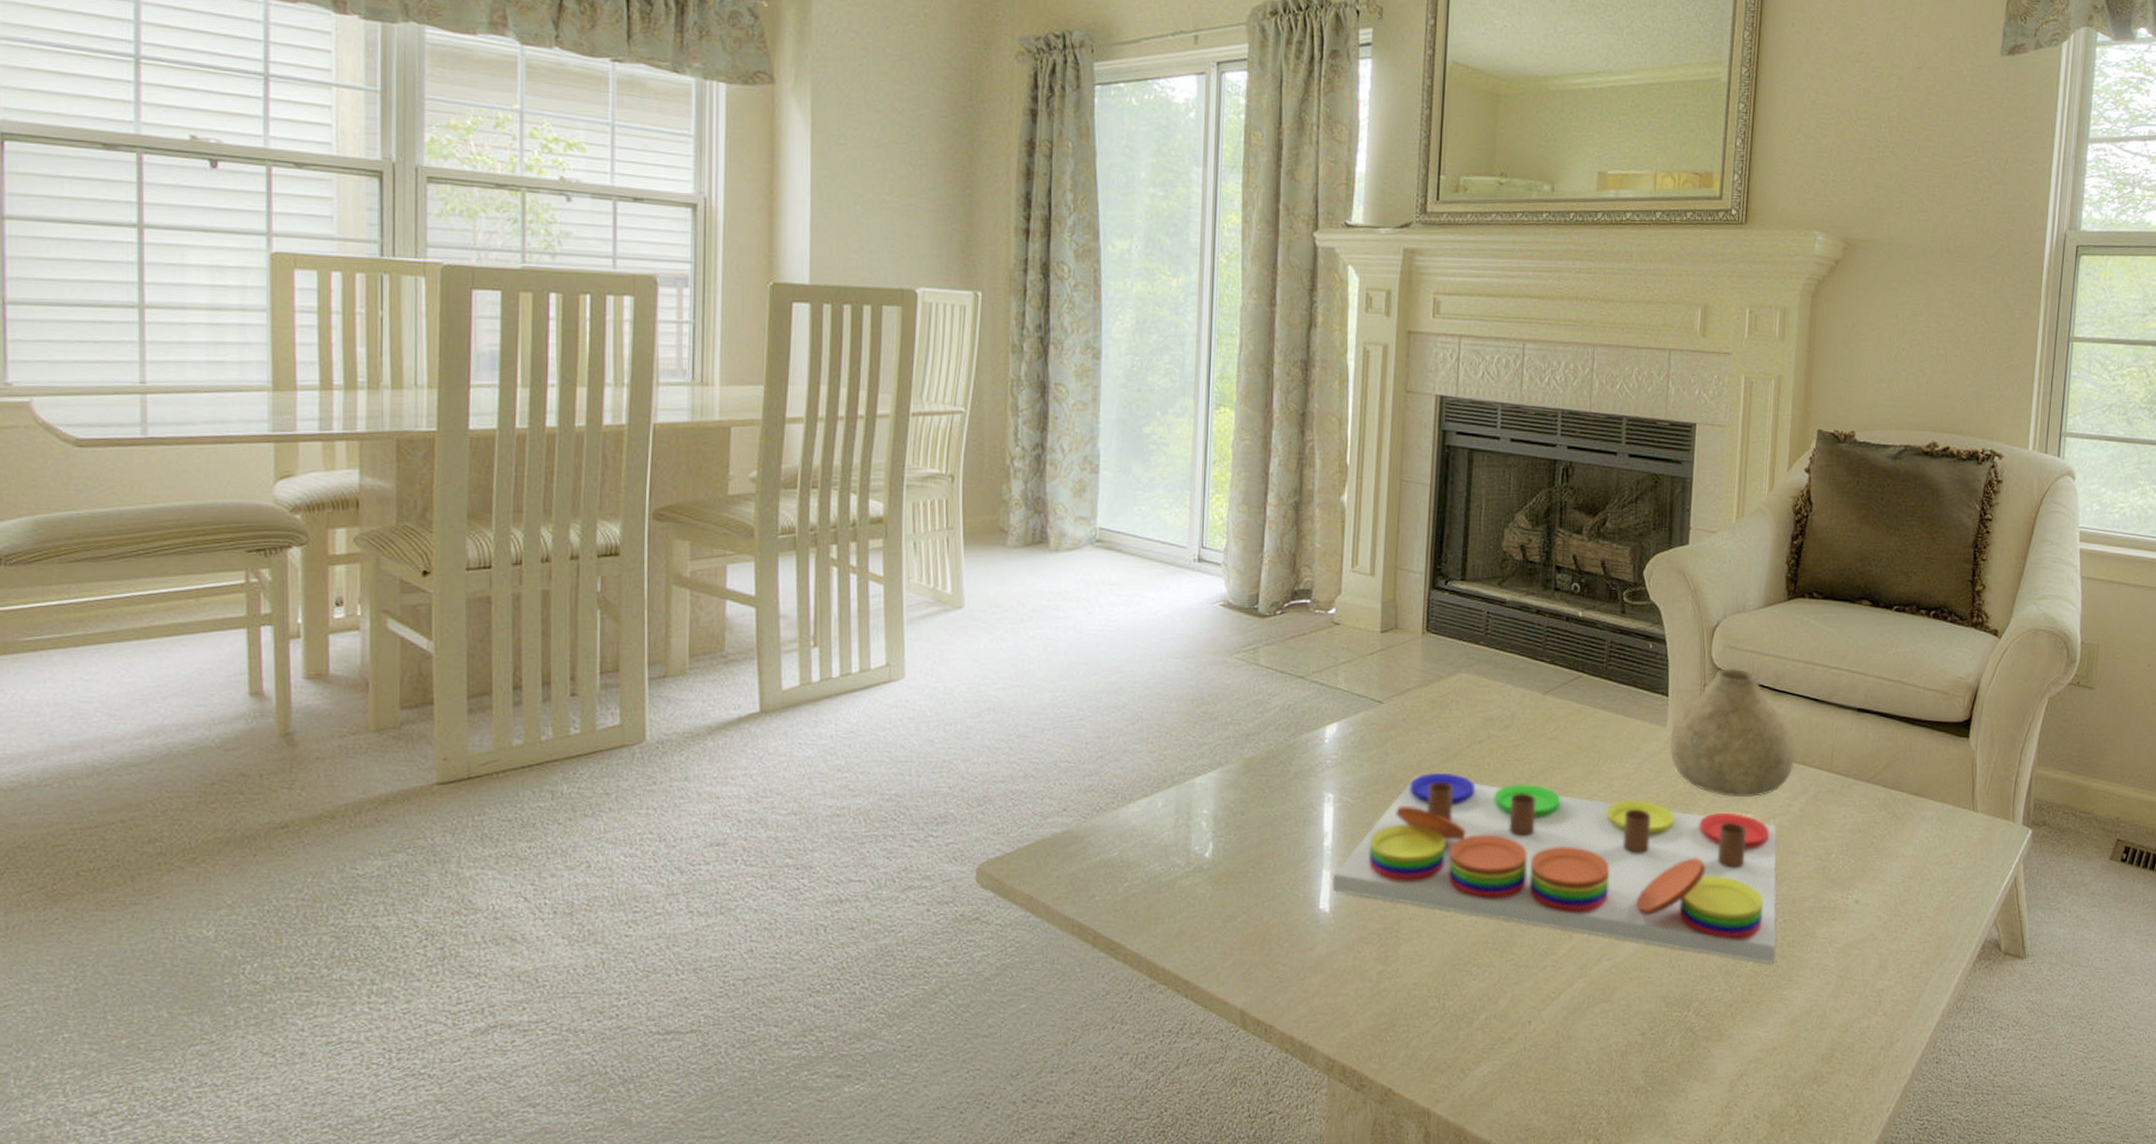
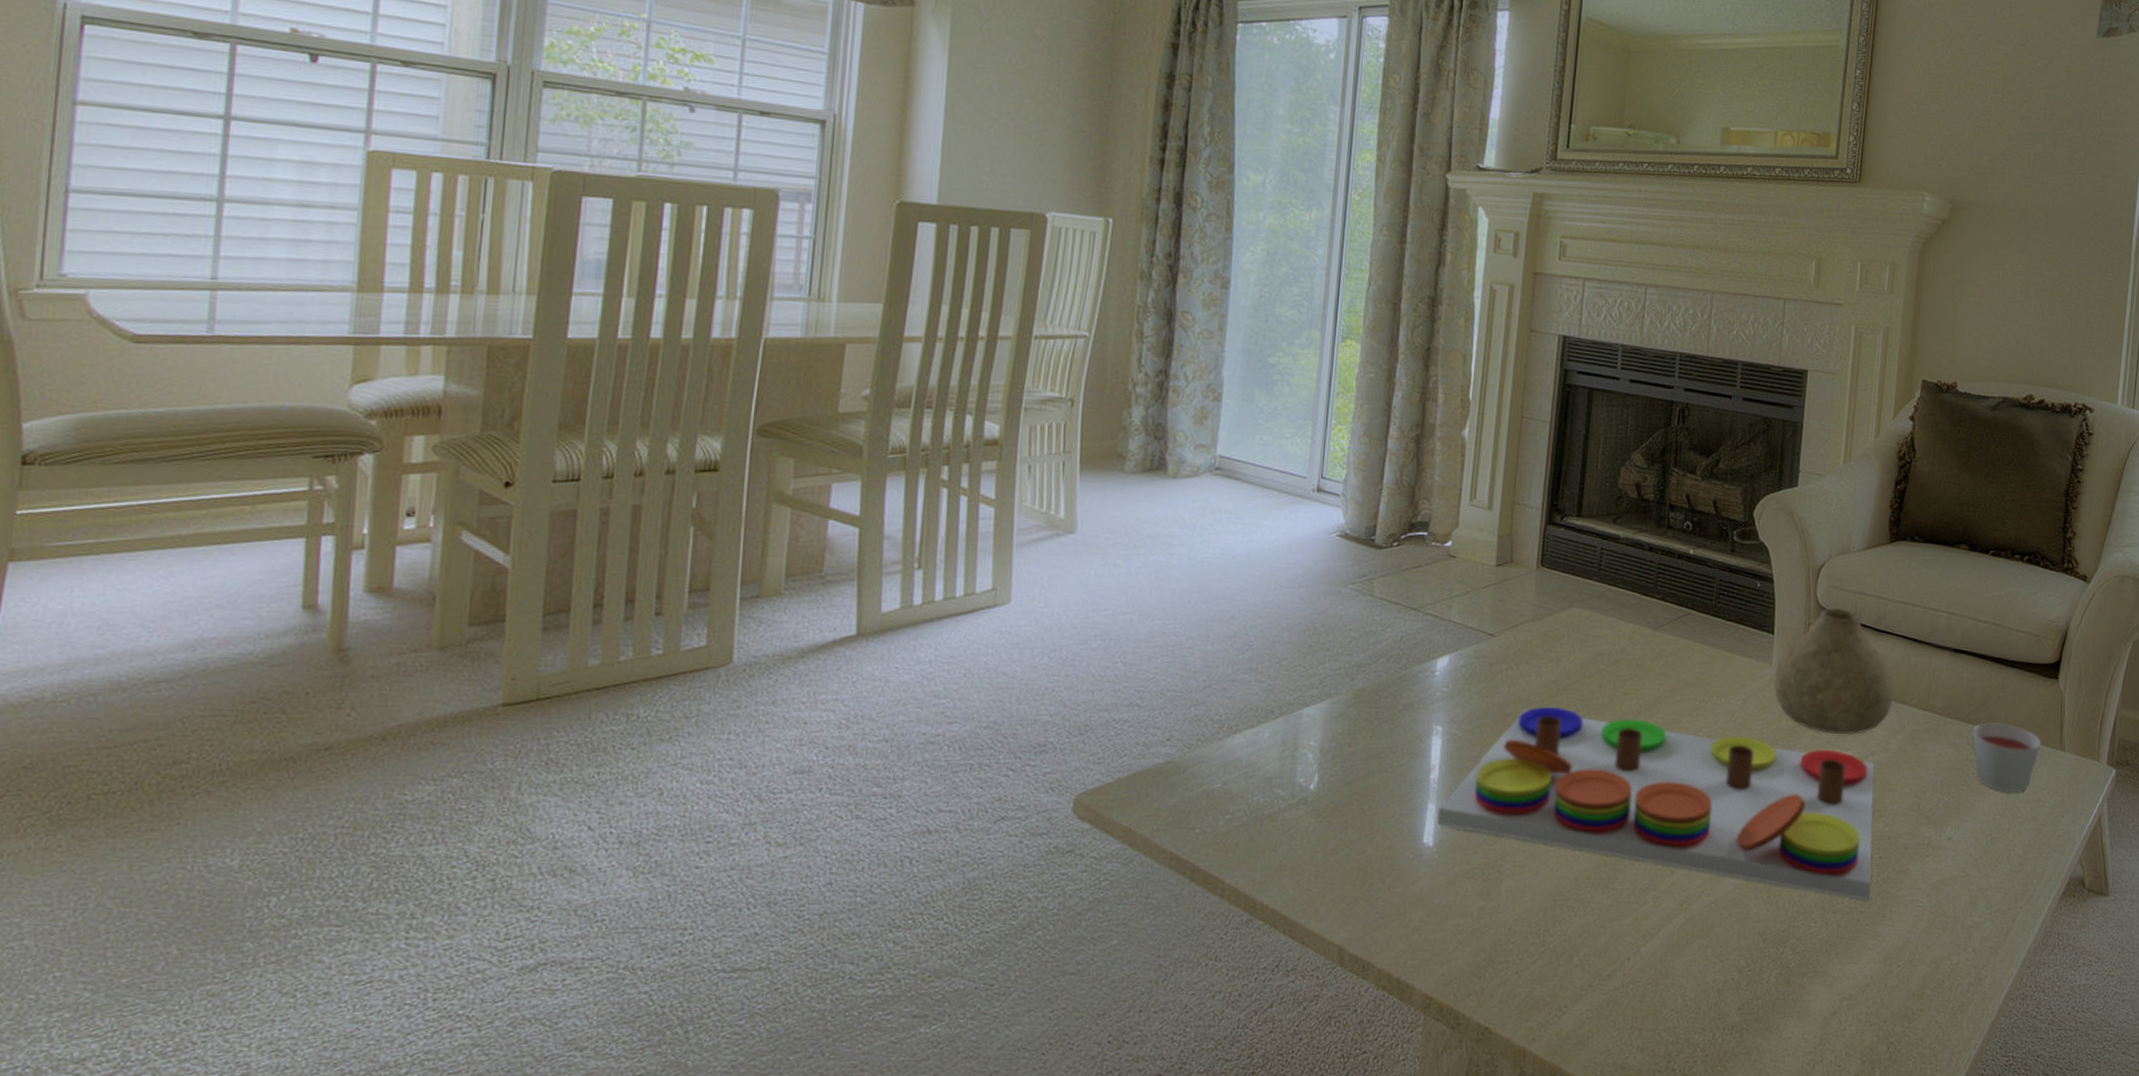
candle: none [1878,783,1952,854] -> present [1972,722,2041,793]

